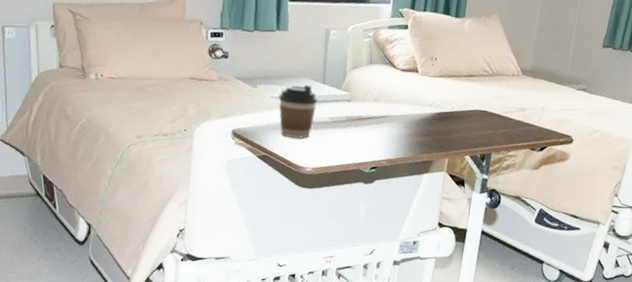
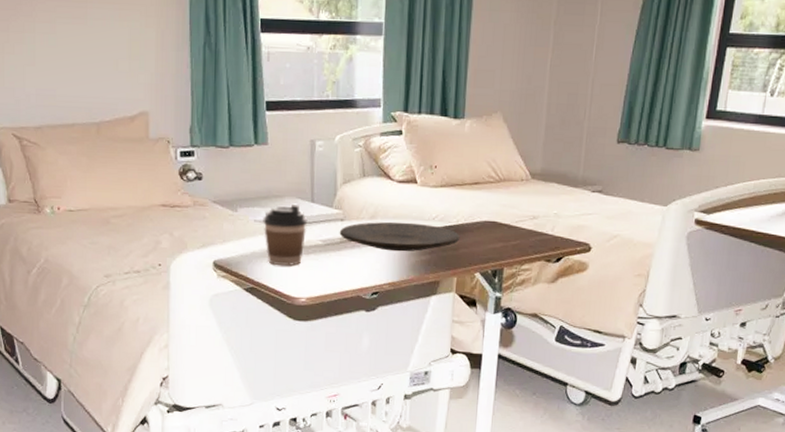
plate: none [345,104,454,133] -> present [339,221,460,252]

